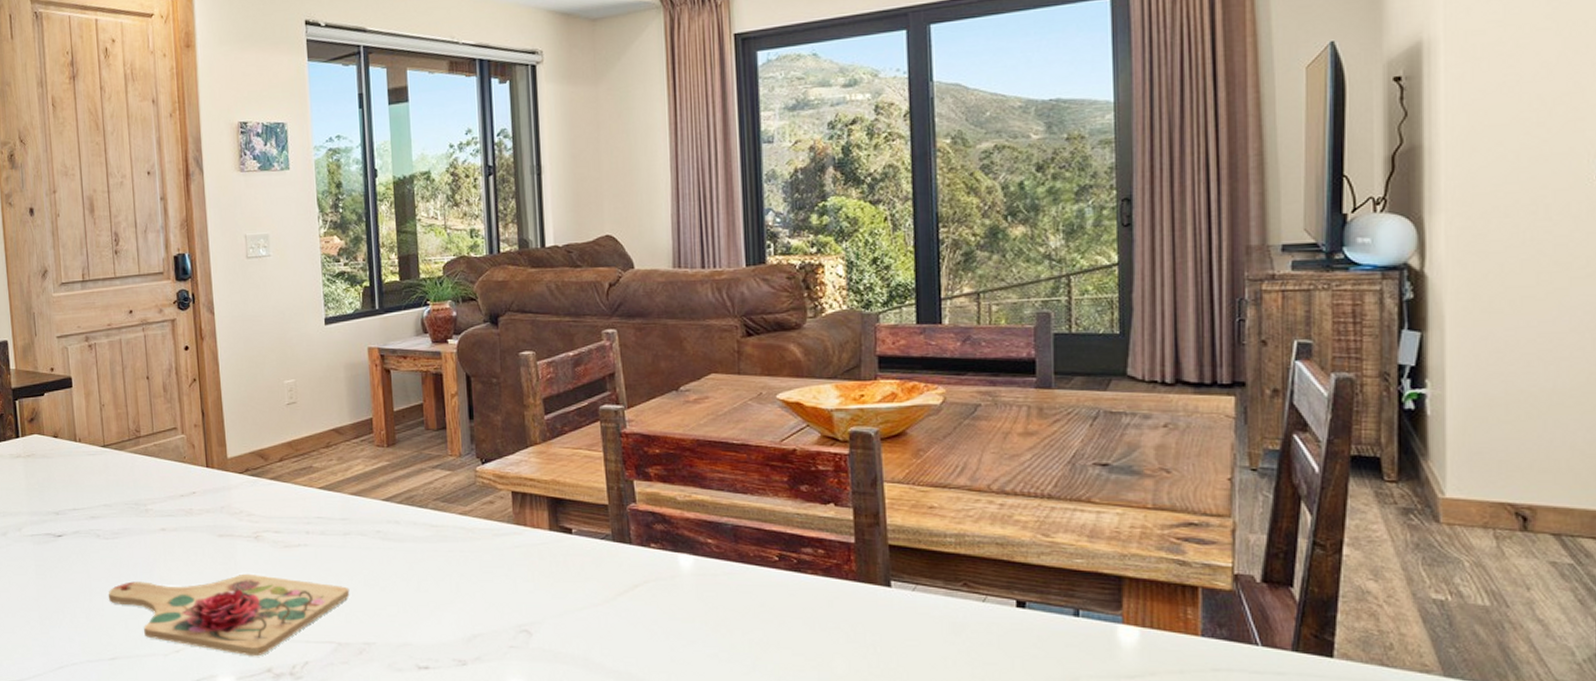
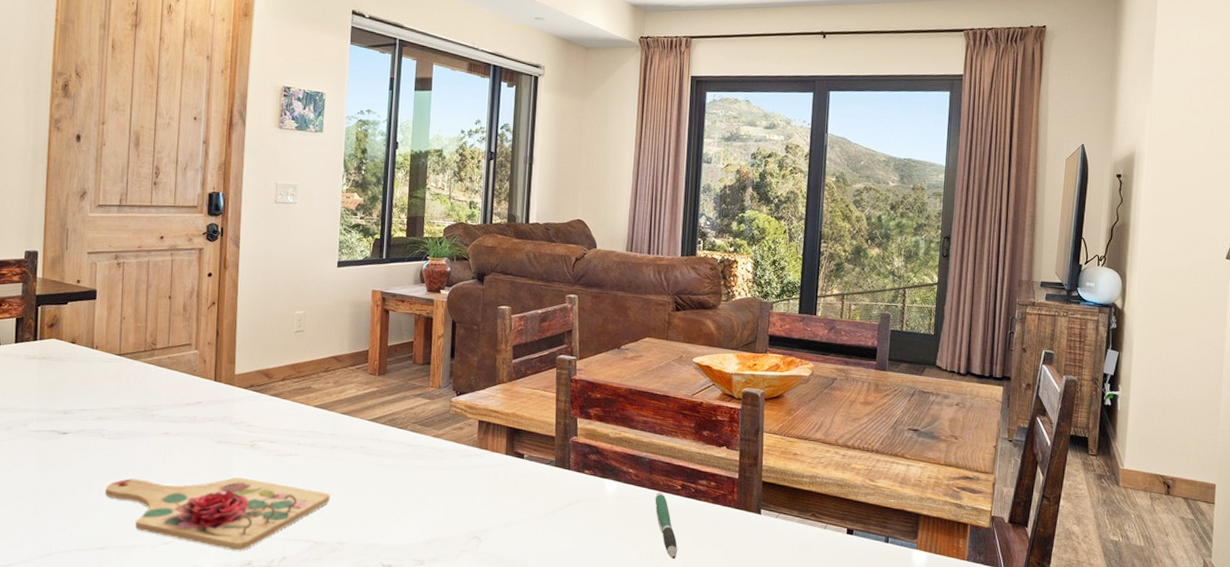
pen: none [745,566,782,649] -> present [655,492,677,560]

